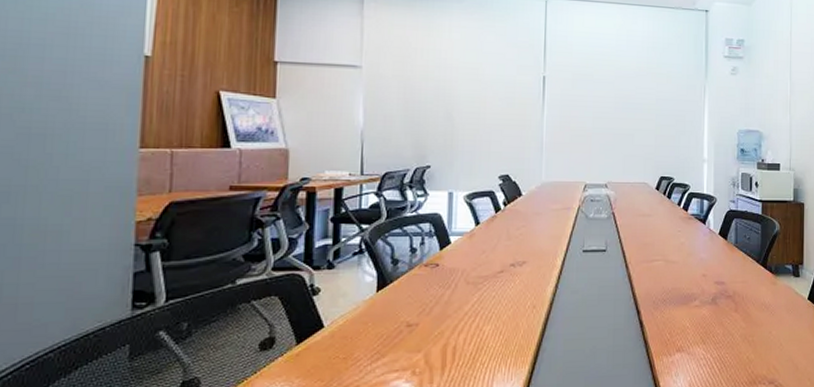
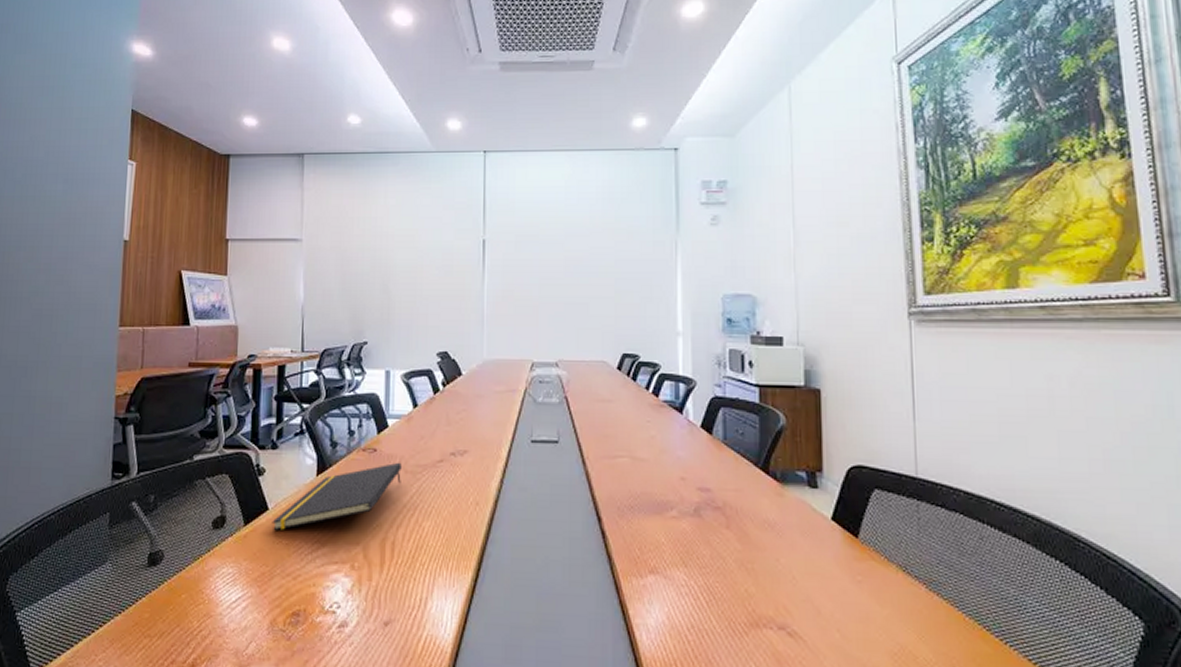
notepad: none [328,275,464,347] -> present [272,462,402,531]

